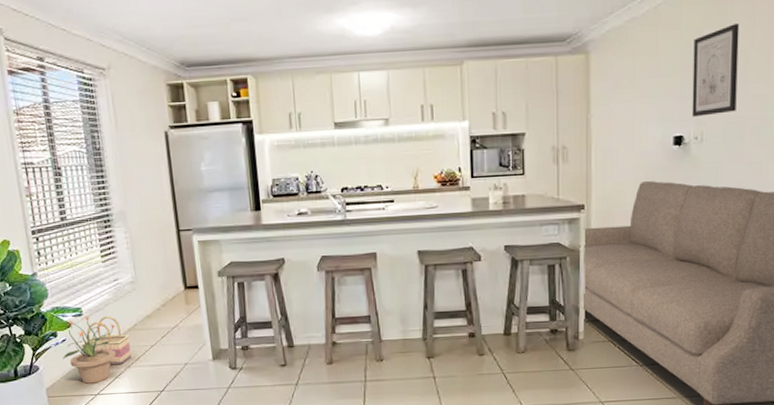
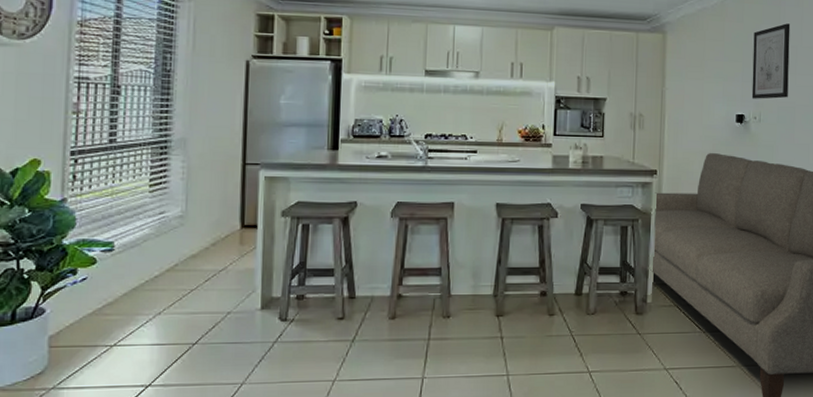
potted plant: present [63,316,116,384] -> none [78,252,152,332]
basket: present [81,316,131,364] -> none [104,253,167,310]

